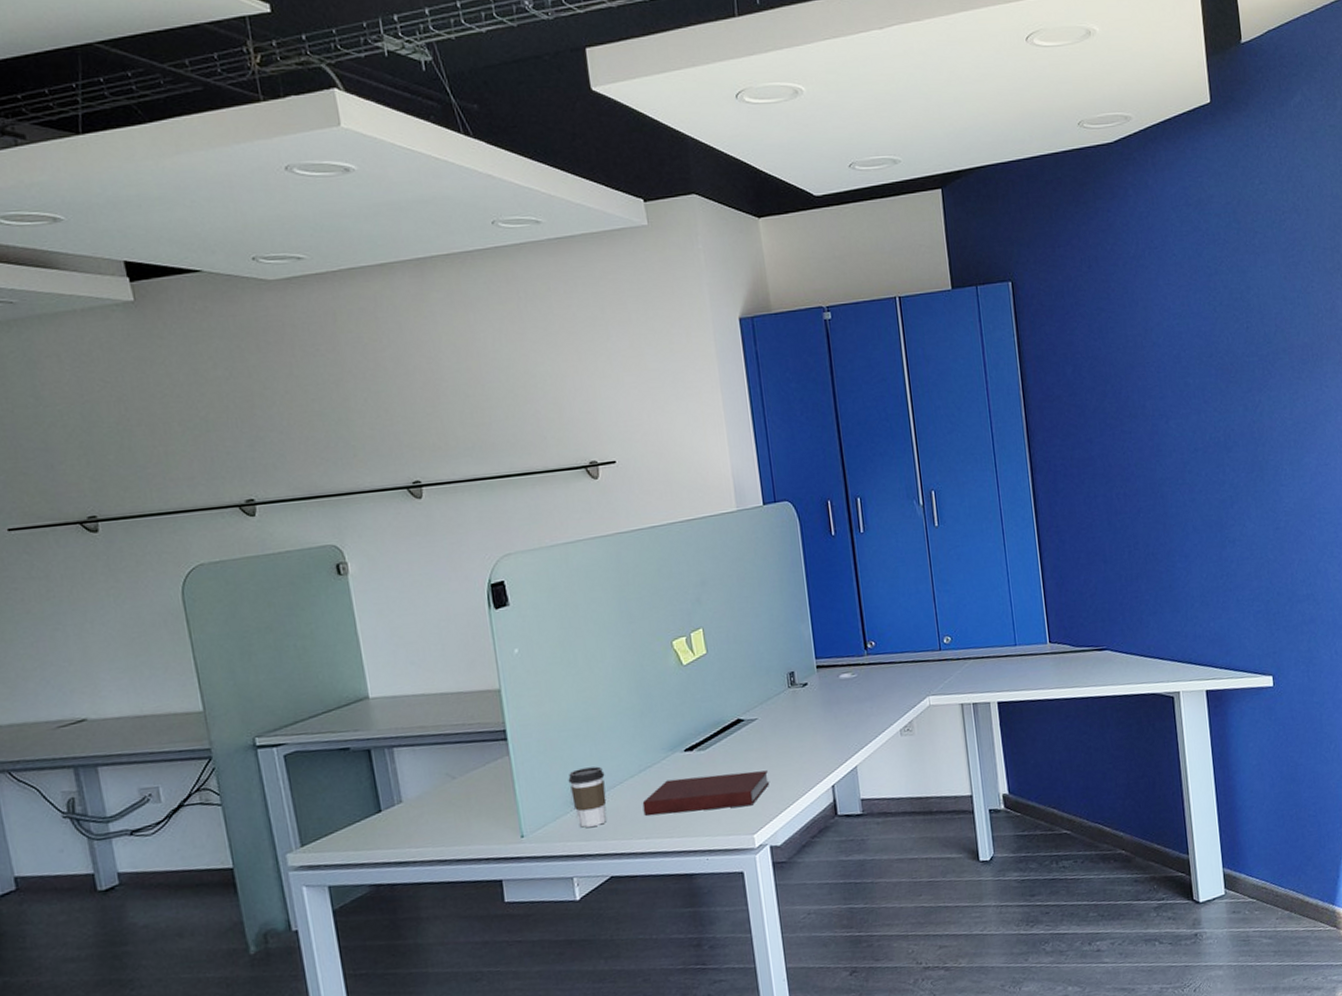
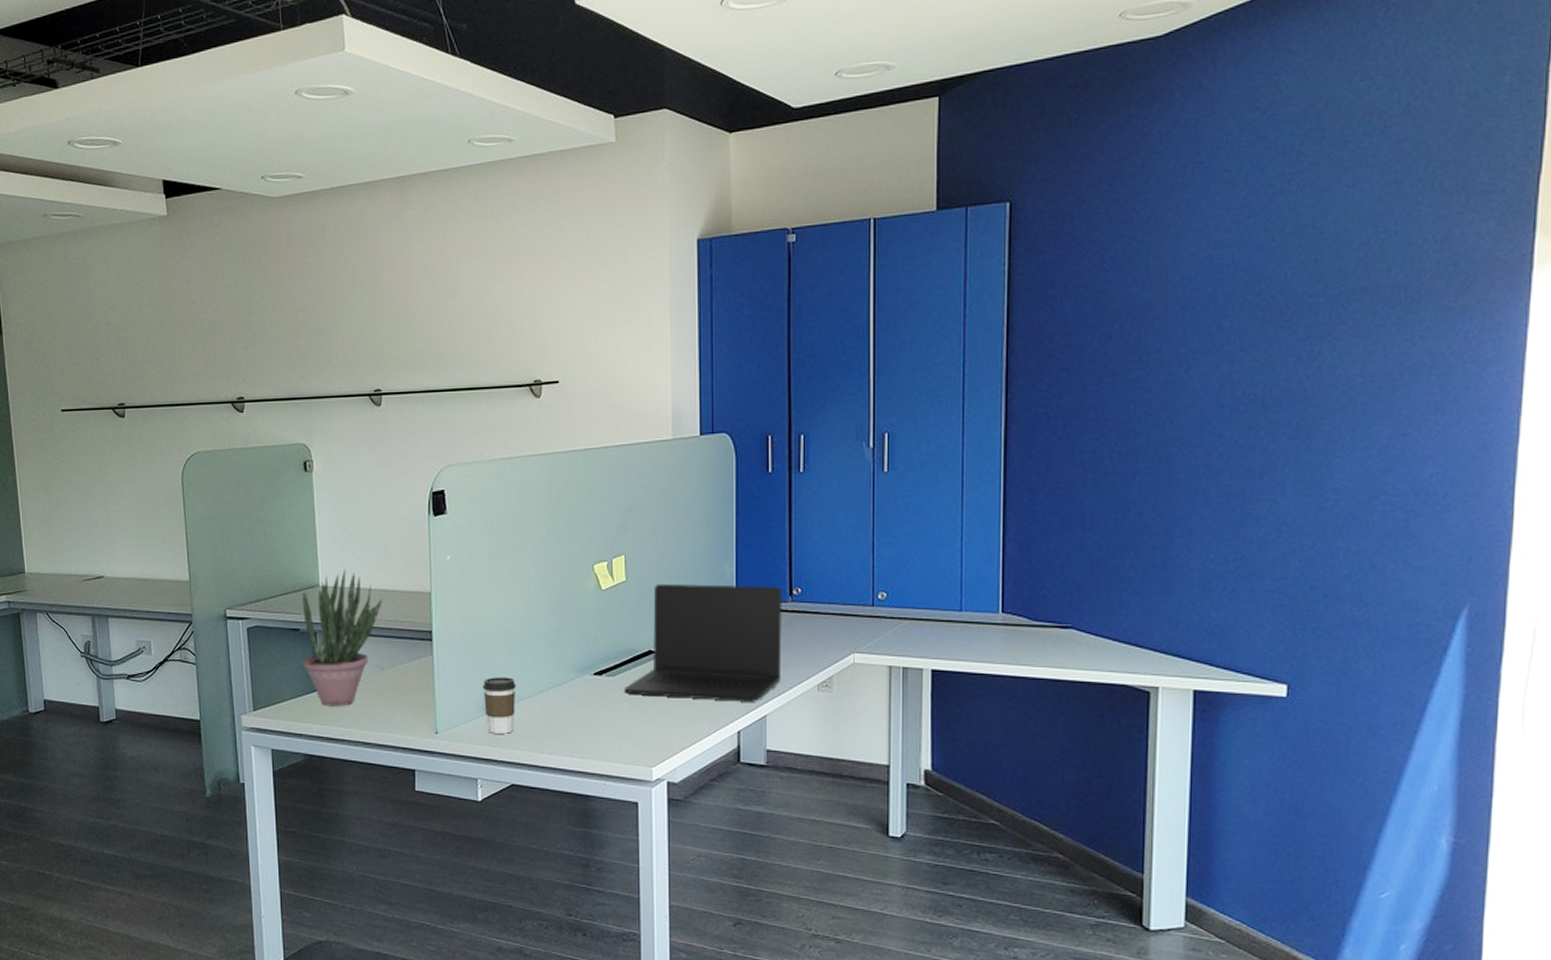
potted plant: none [349,676,446,829] -> present [302,570,382,707]
notebook: present [642,770,770,816] -> none [548,700,675,739]
laptop: none [717,642,866,766] -> present [624,583,782,702]

